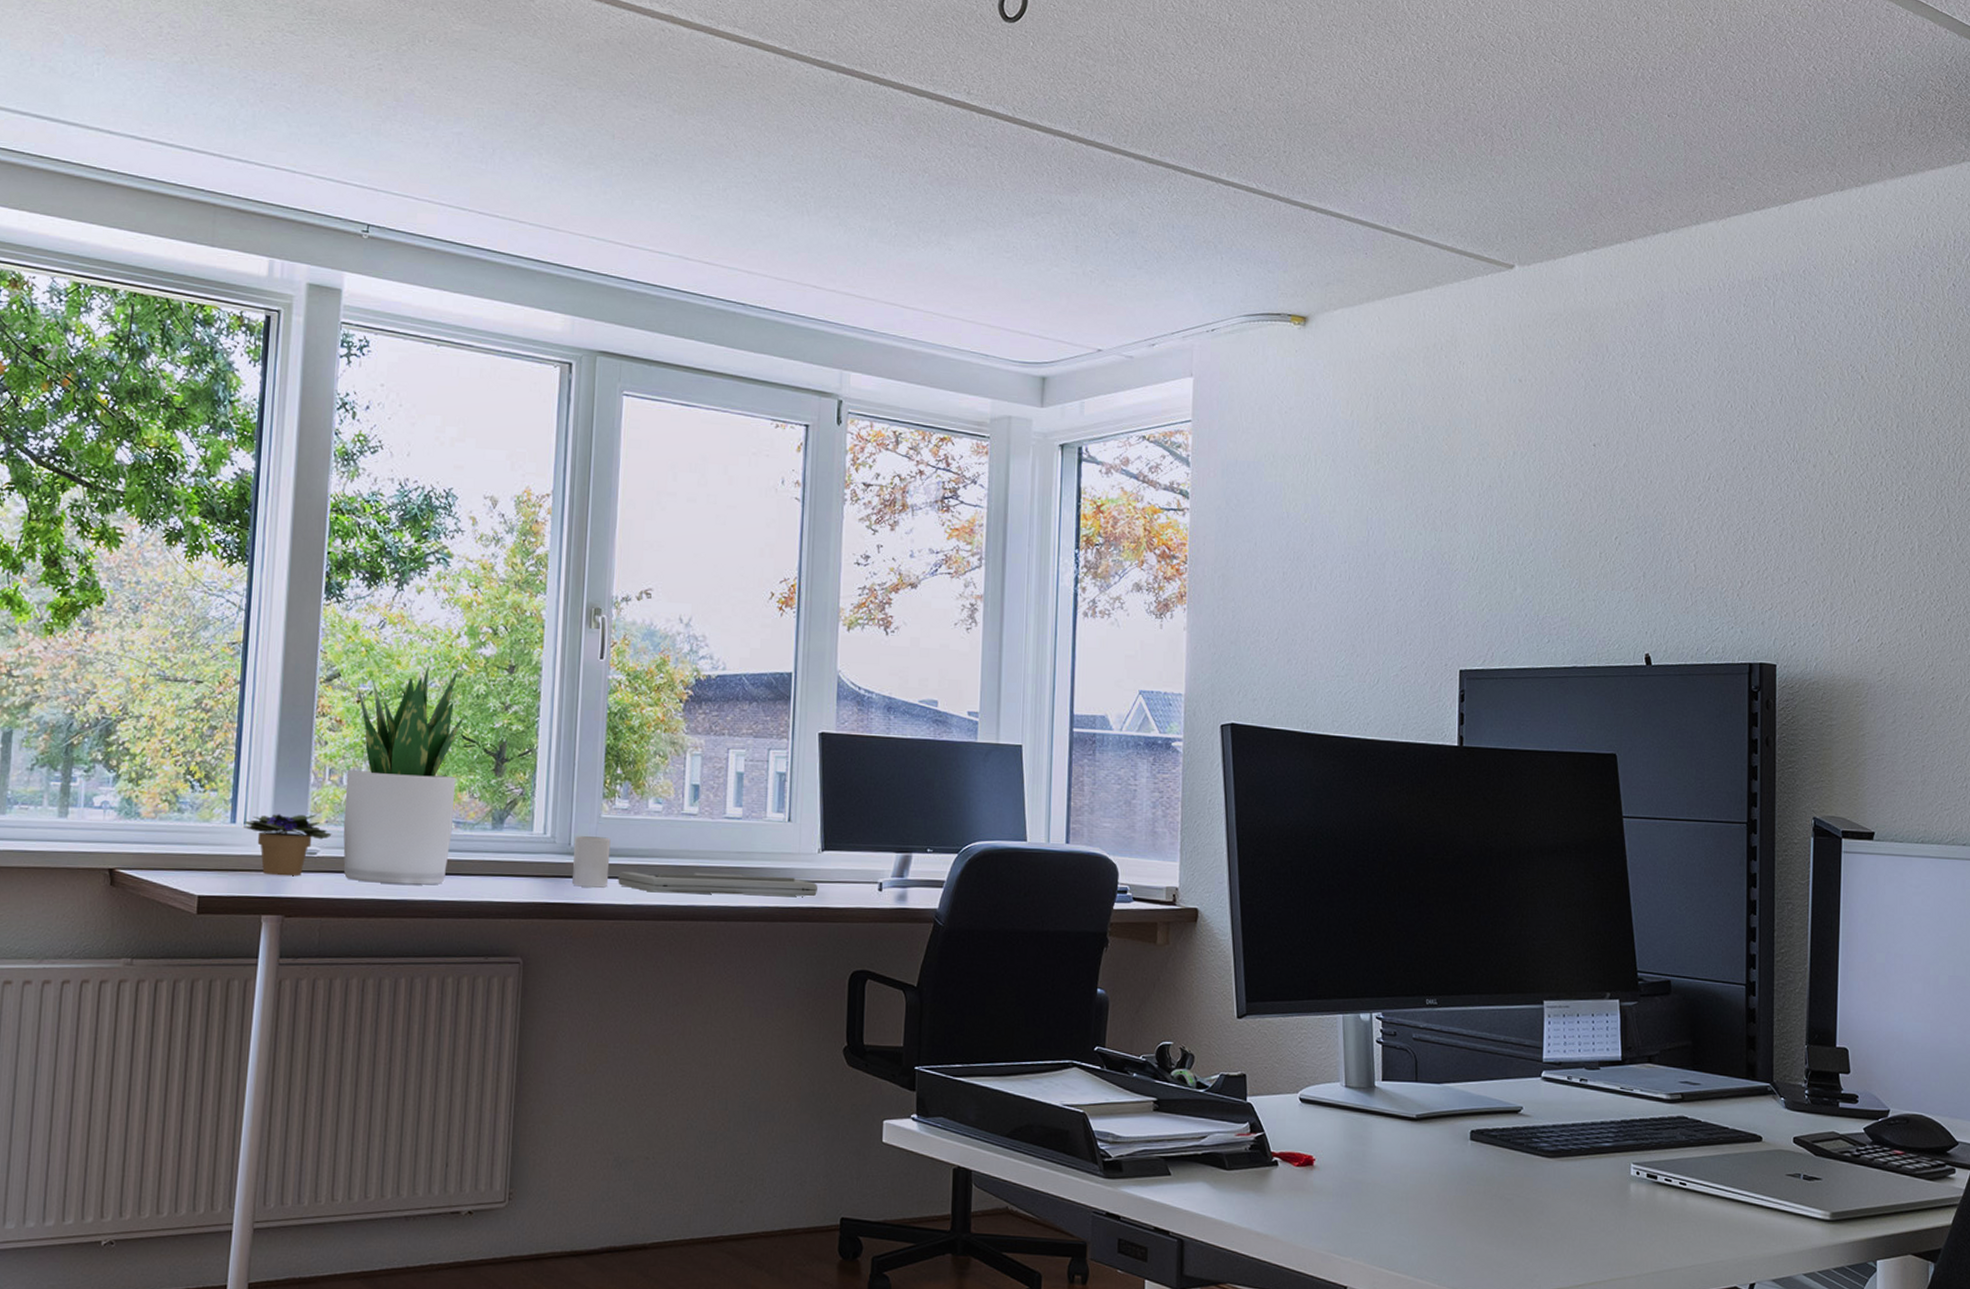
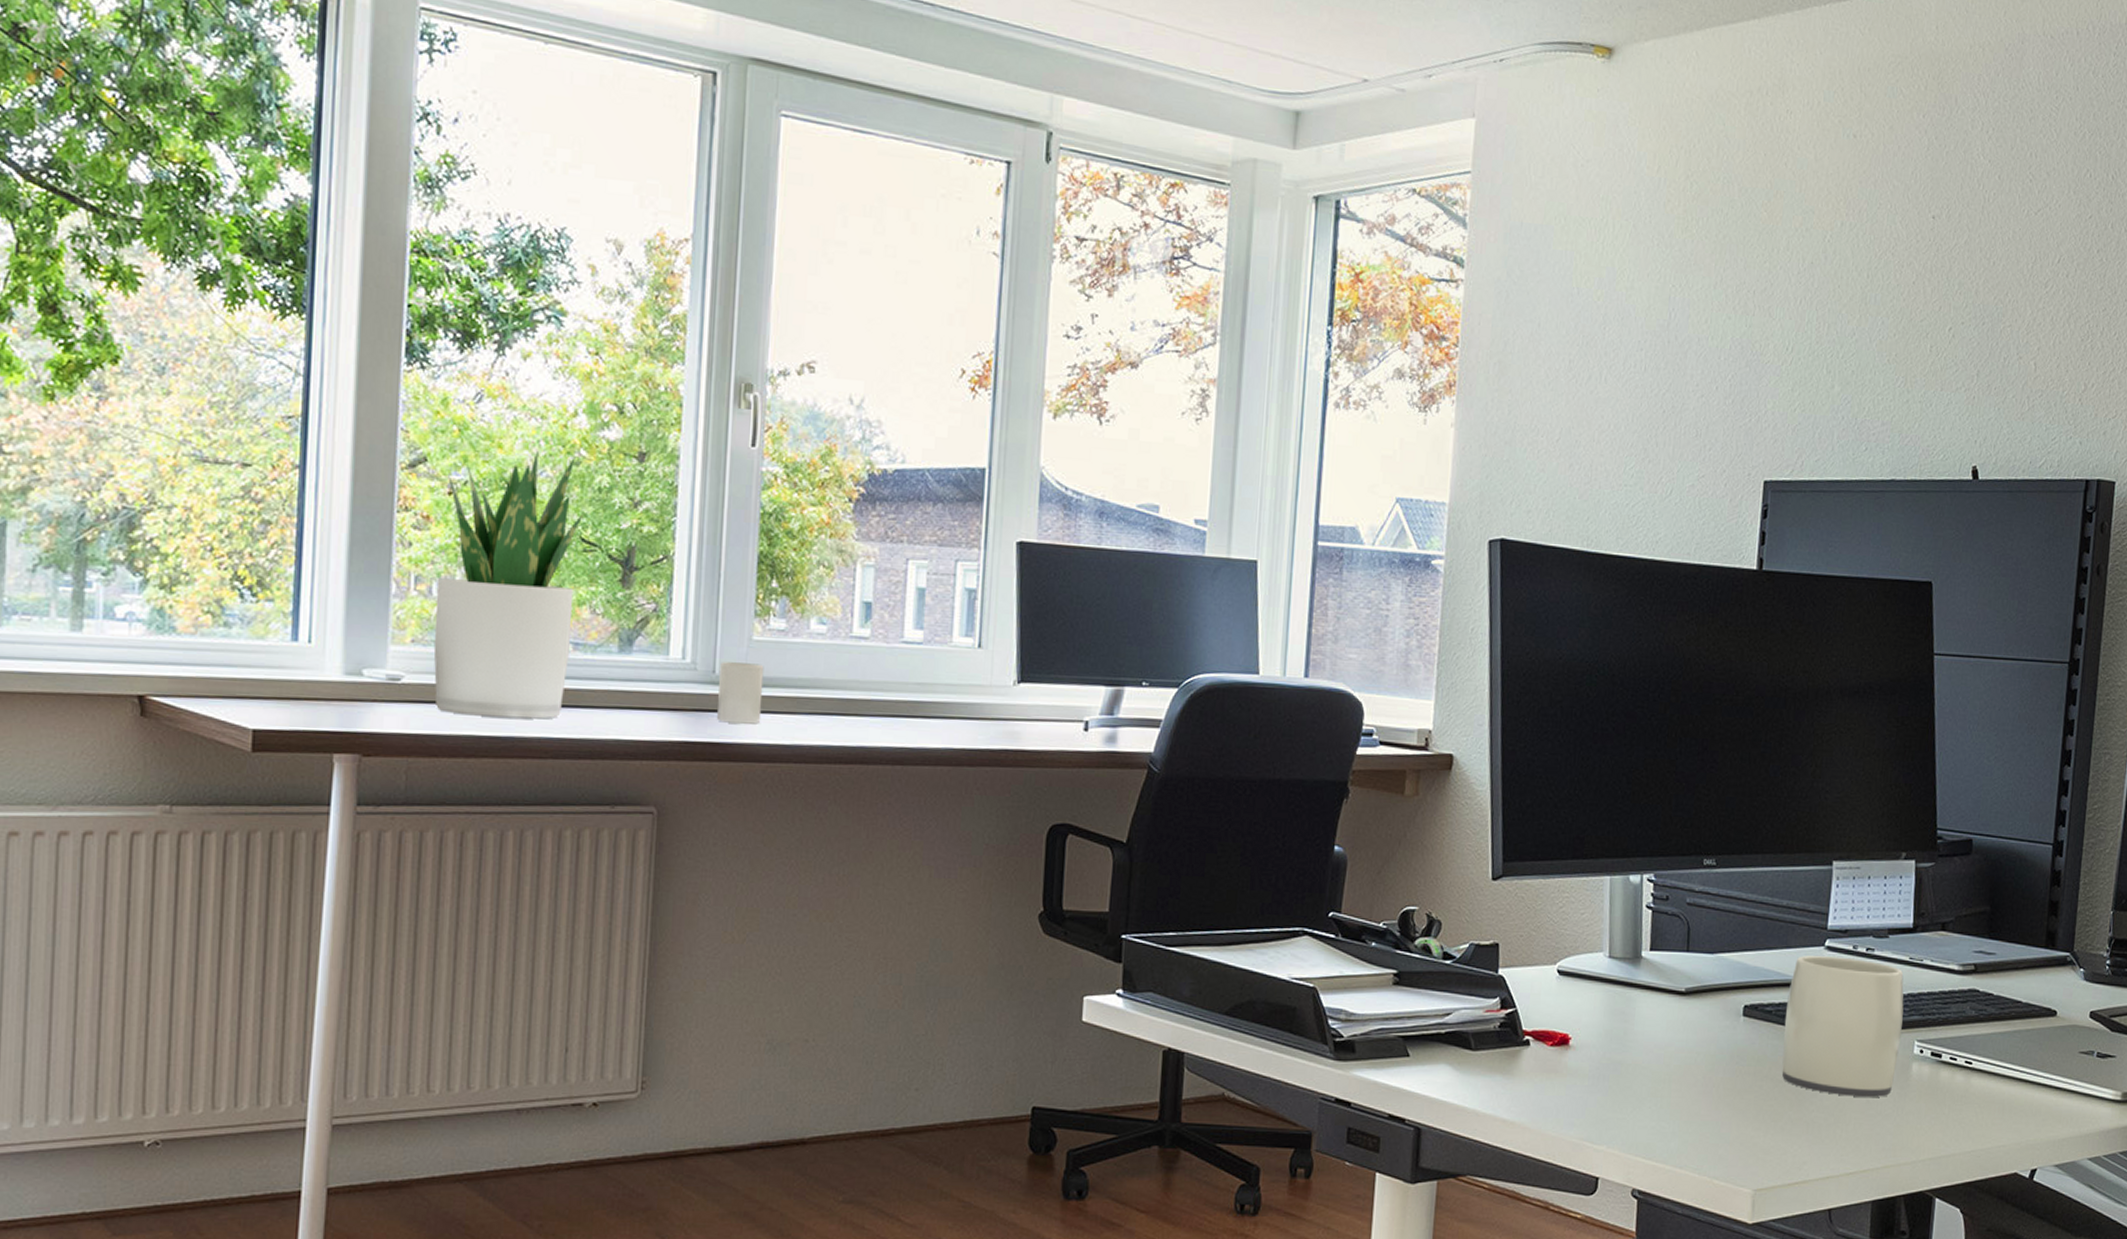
potted flower: present [243,814,332,877] -> none [308,630,420,708]
computer keyboard: present [618,872,817,897] -> none [772,705,1012,737]
mug: none [1509,1085,1618,1215] -> present [1782,956,1904,1097]

